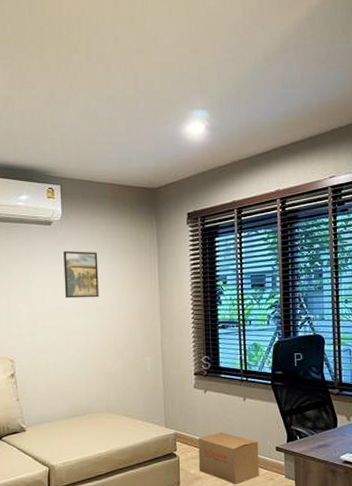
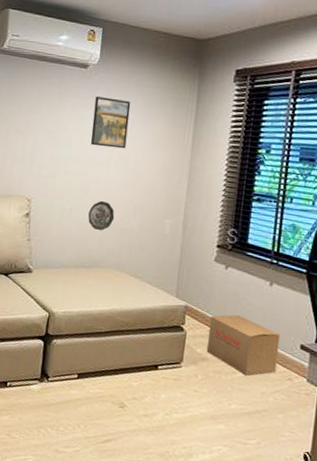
decorative plate: none [73,350,98,379] -> present [88,201,115,231]

